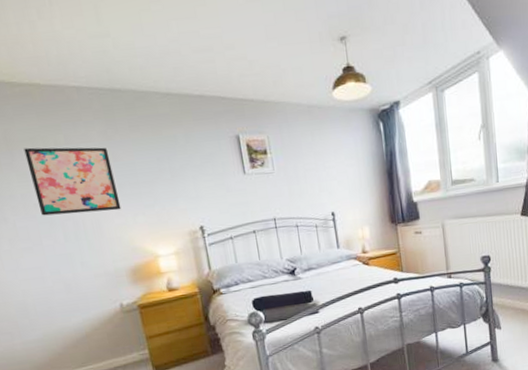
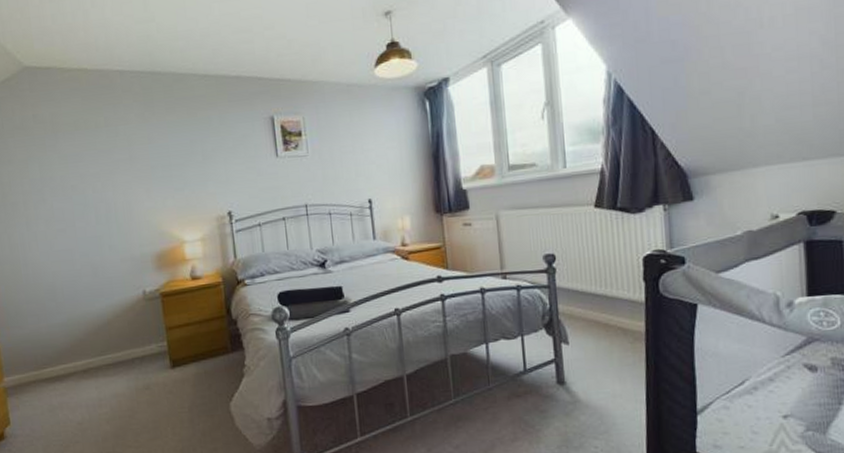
wall art: present [23,147,121,216] -> none [67,129,152,198]

